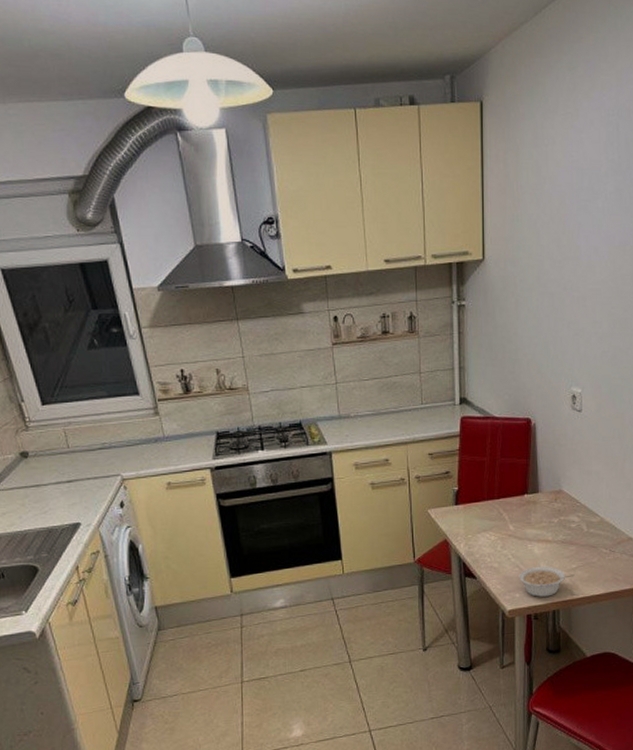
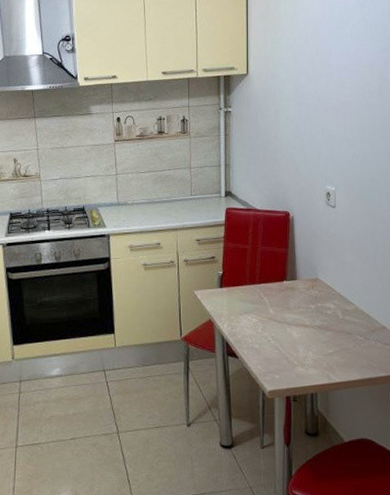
legume: present [519,567,575,597] -> none [278,350,331,379]

